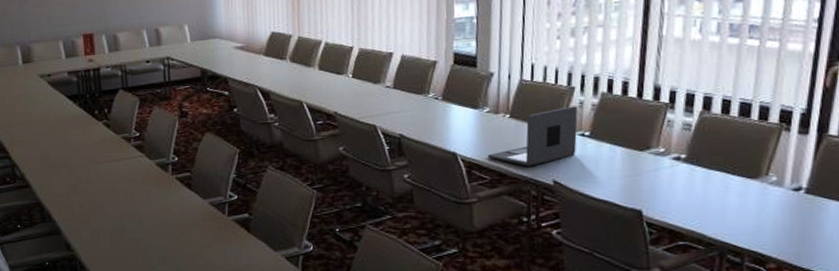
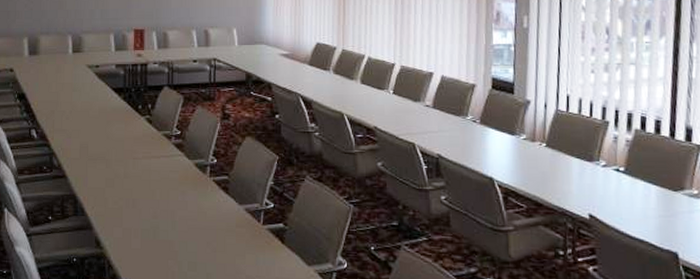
laptop: present [487,106,578,166] -> none [524,140,613,198]

